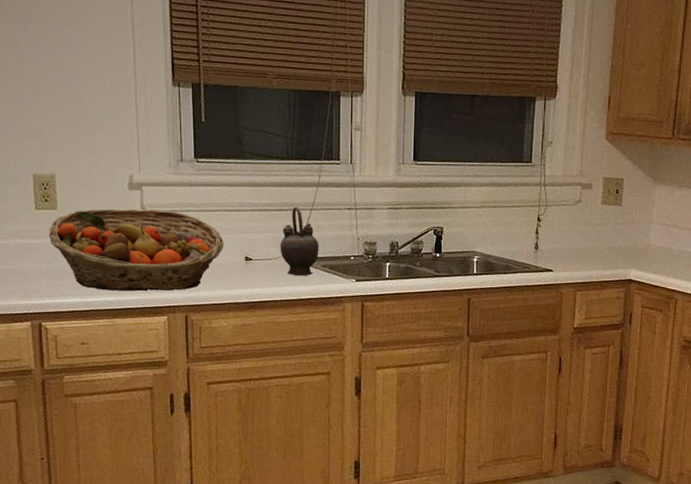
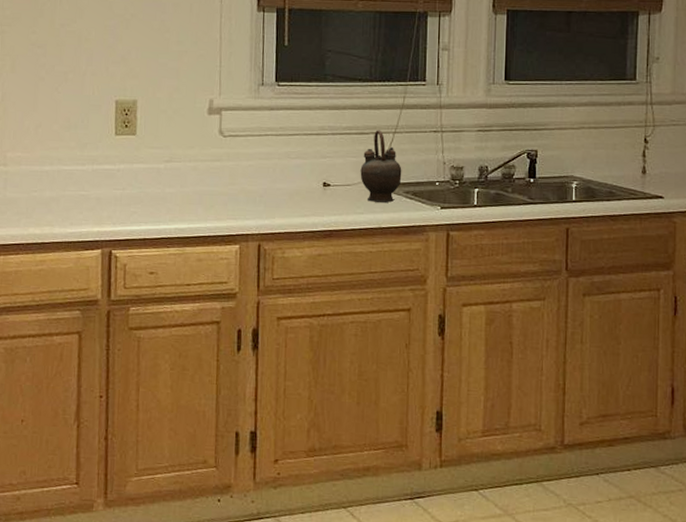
fruit basket: present [48,209,224,292] -> none [125,134,302,219]

